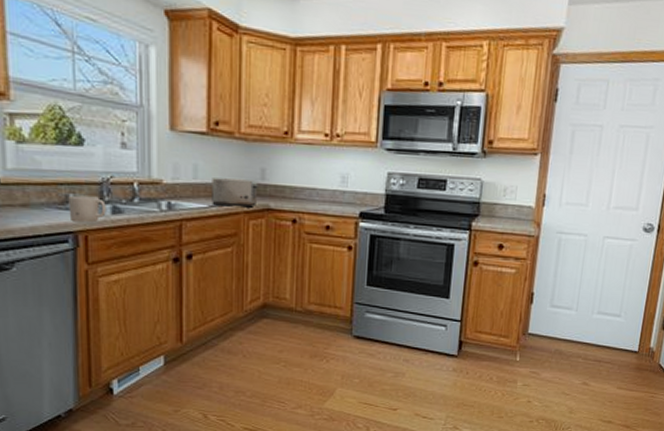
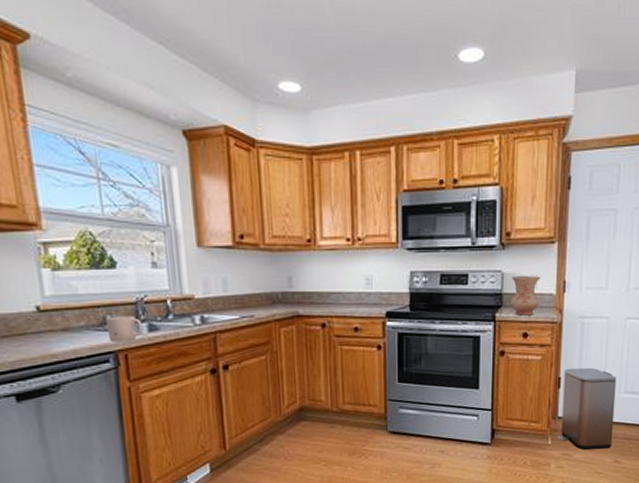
toaster: present [212,176,258,208] -> none [241,287,287,316]
ceramic jug: none [487,185,520,227] -> present [510,275,540,316]
pedal bin: none [526,284,591,369] -> present [557,367,617,450]

